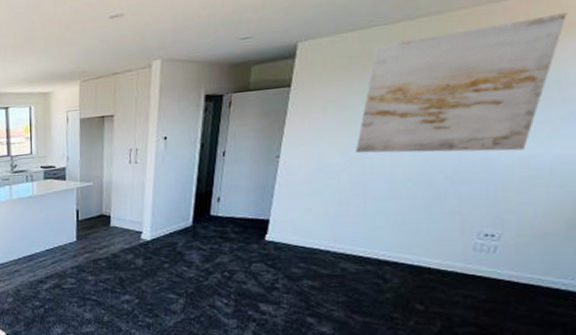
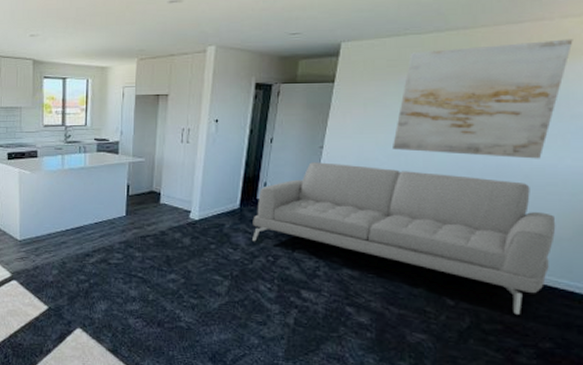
sofa: none [206,172,541,316] -> present [252,162,556,315]

